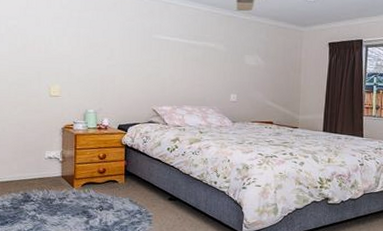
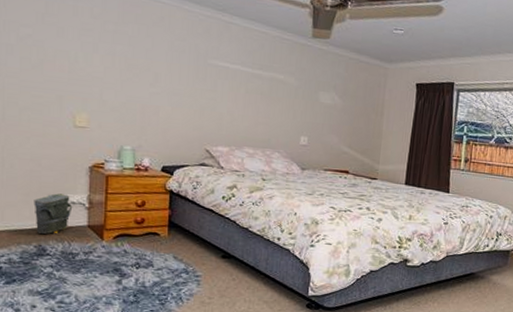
bag: none [20,151,50,185] -> present [34,193,73,235]

